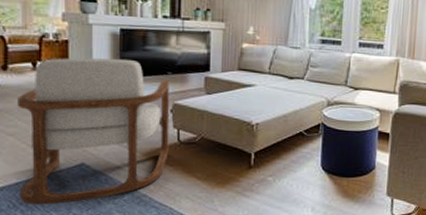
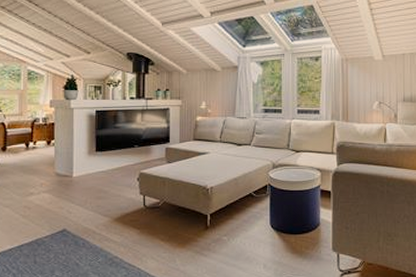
armchair: present [17,57,170,205] -> none [12,136,137,268]

